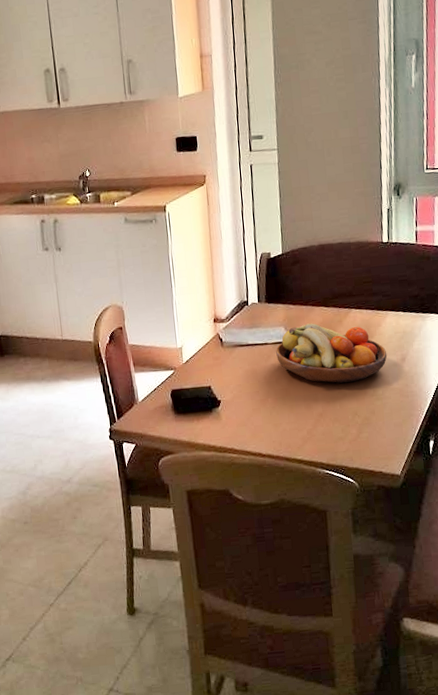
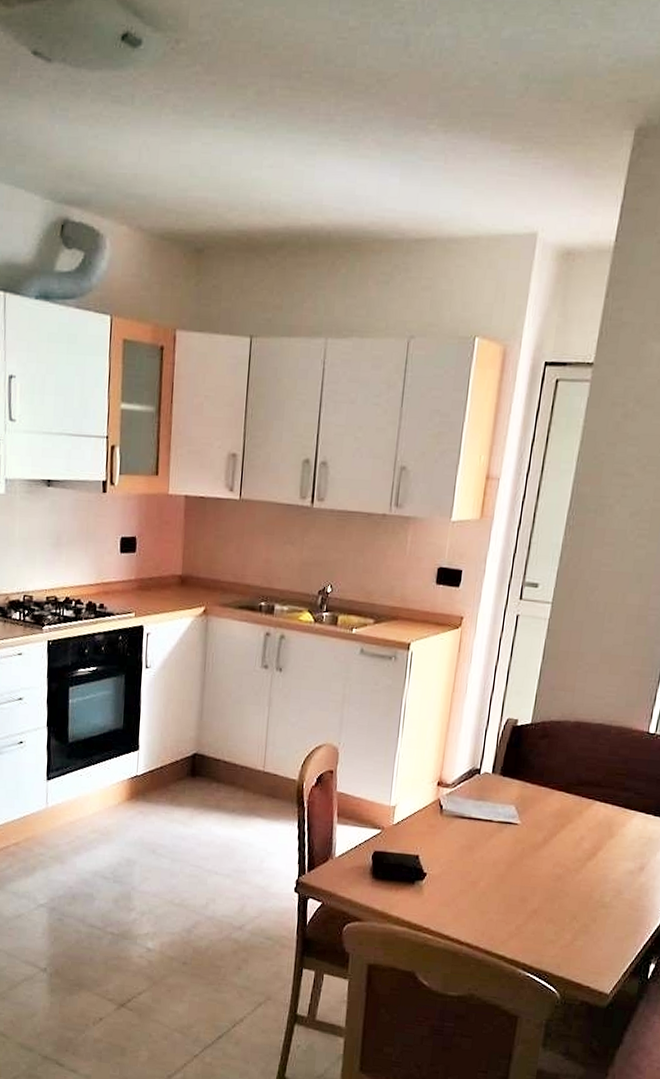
fruit bowl: present [276,323,387,383] -> none [499,807,625,882]

